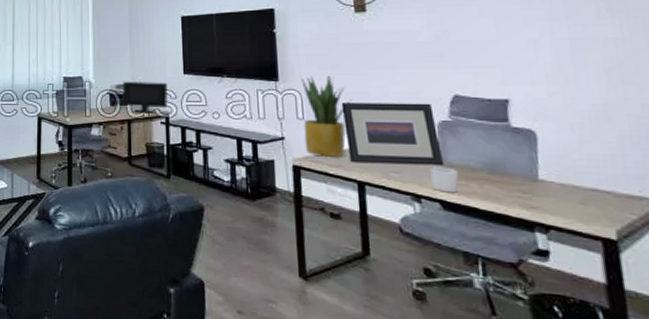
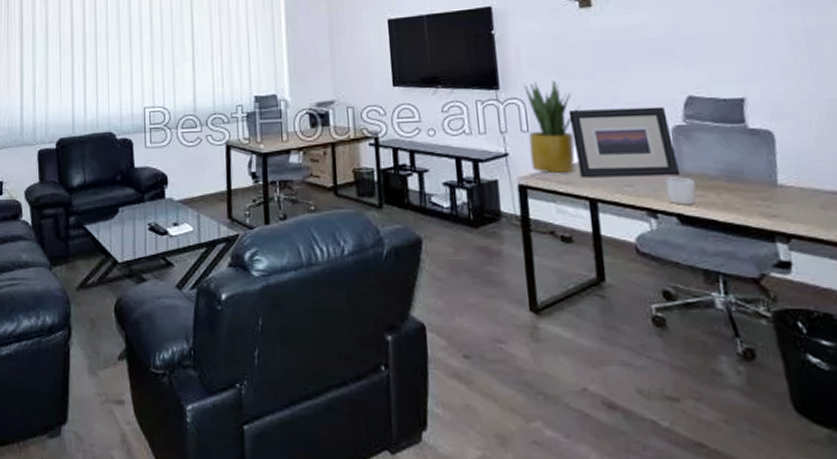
computer monitor: present [122,81,168,115] -> none [323,97,377,136]

